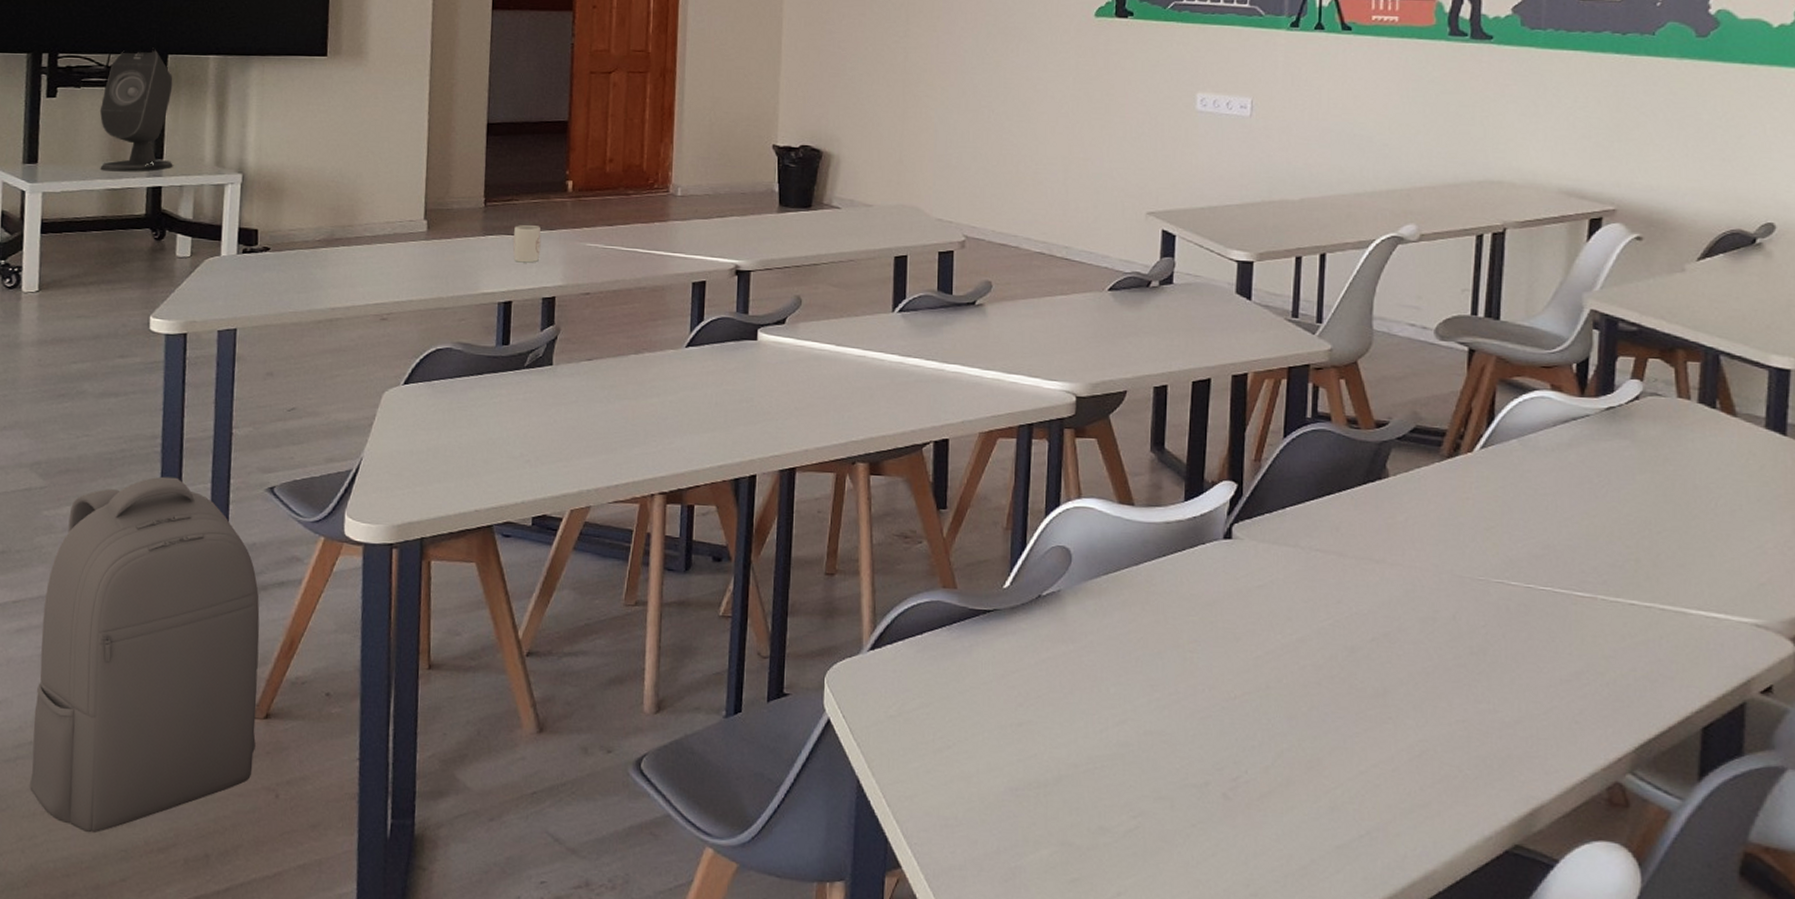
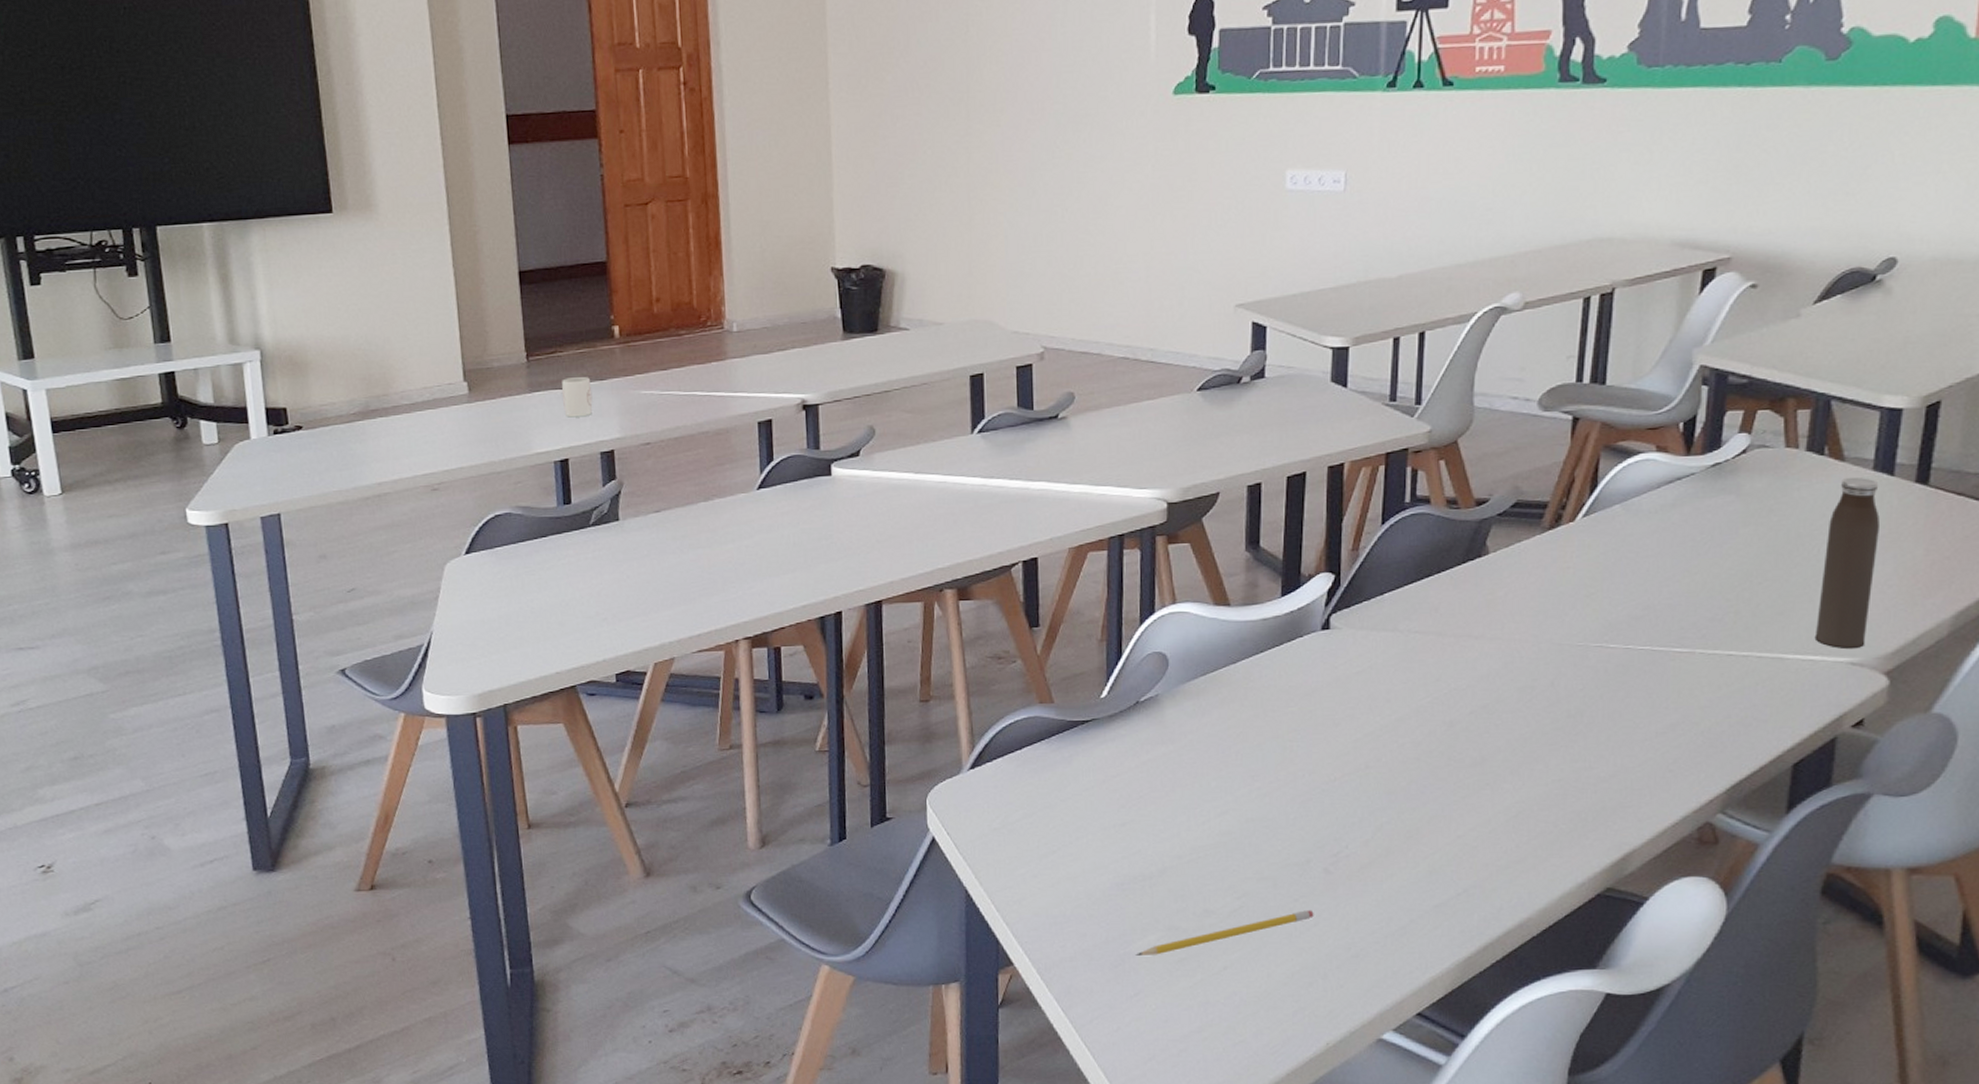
backpack: present [30,476,260,834] -> none [127,669,366,1010]
speaker: present [99,48,173,173] -> none [91,220,183,360]
pencil: none [1026,837,1212,873] -> present [1135,910,1314,956]
water bottle: none [1717,434,1775,611] -> present [1814,478,1880,650]

